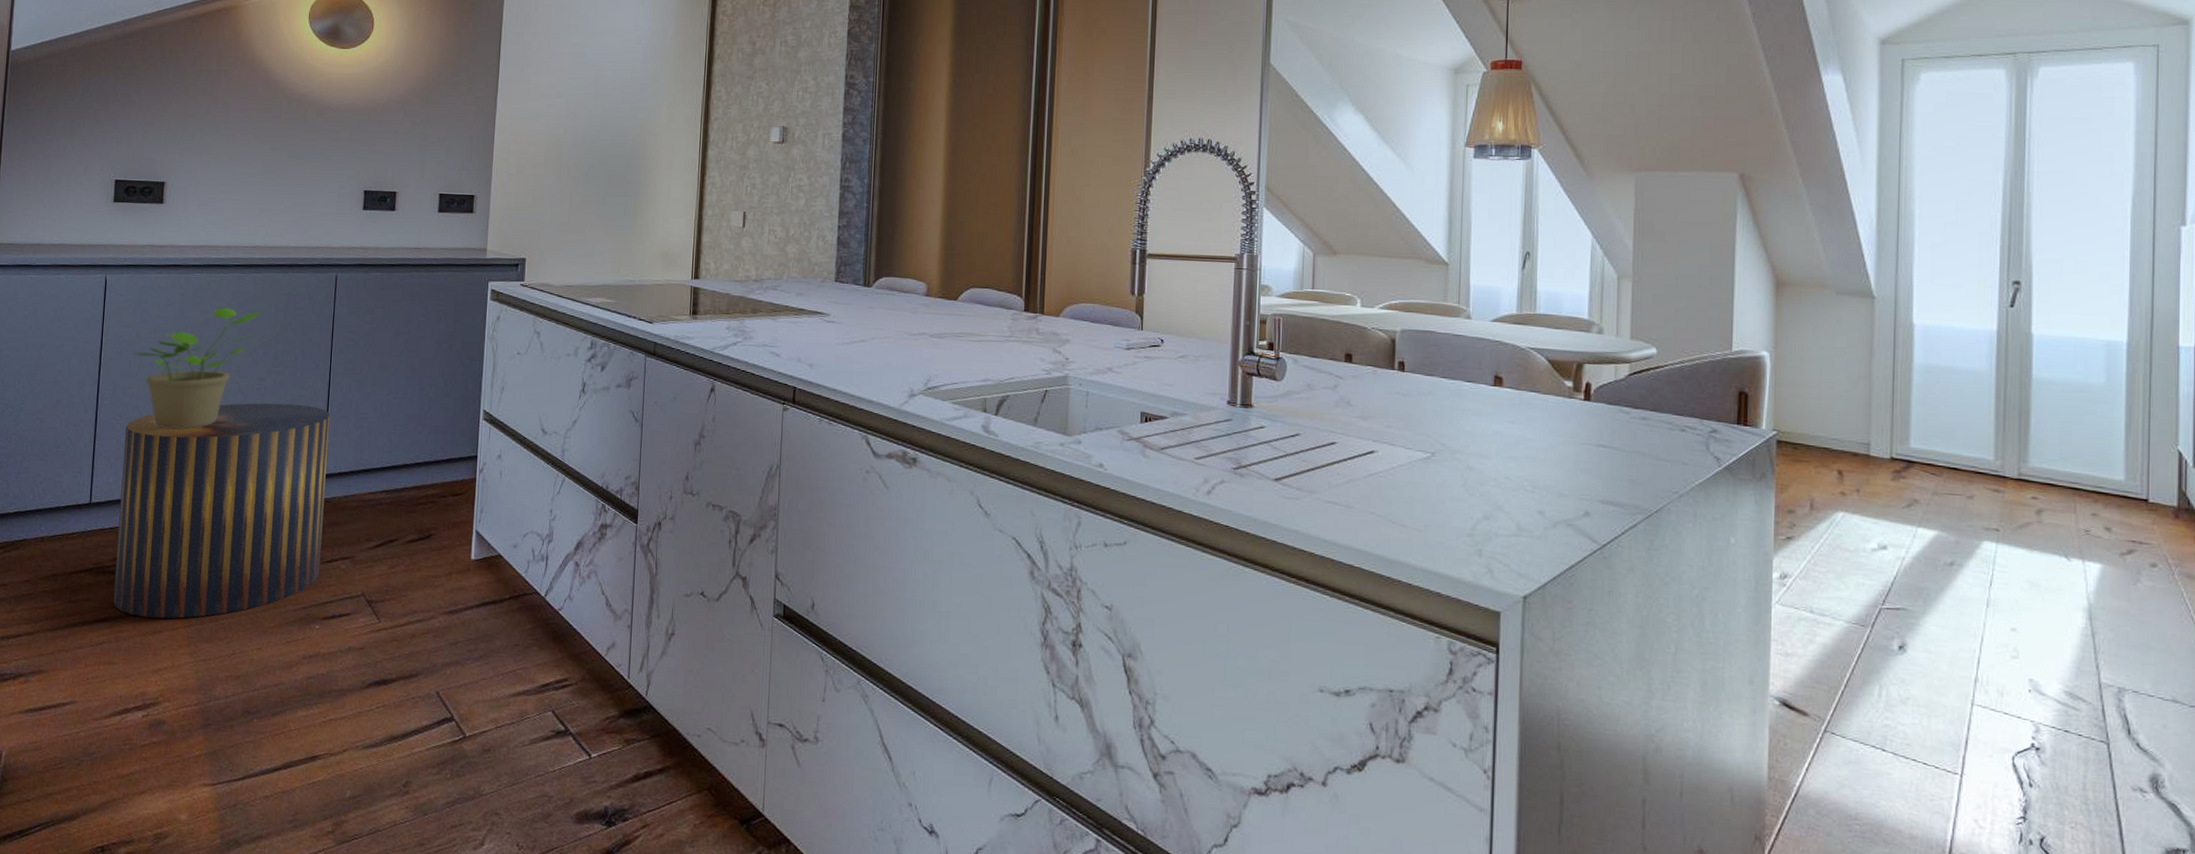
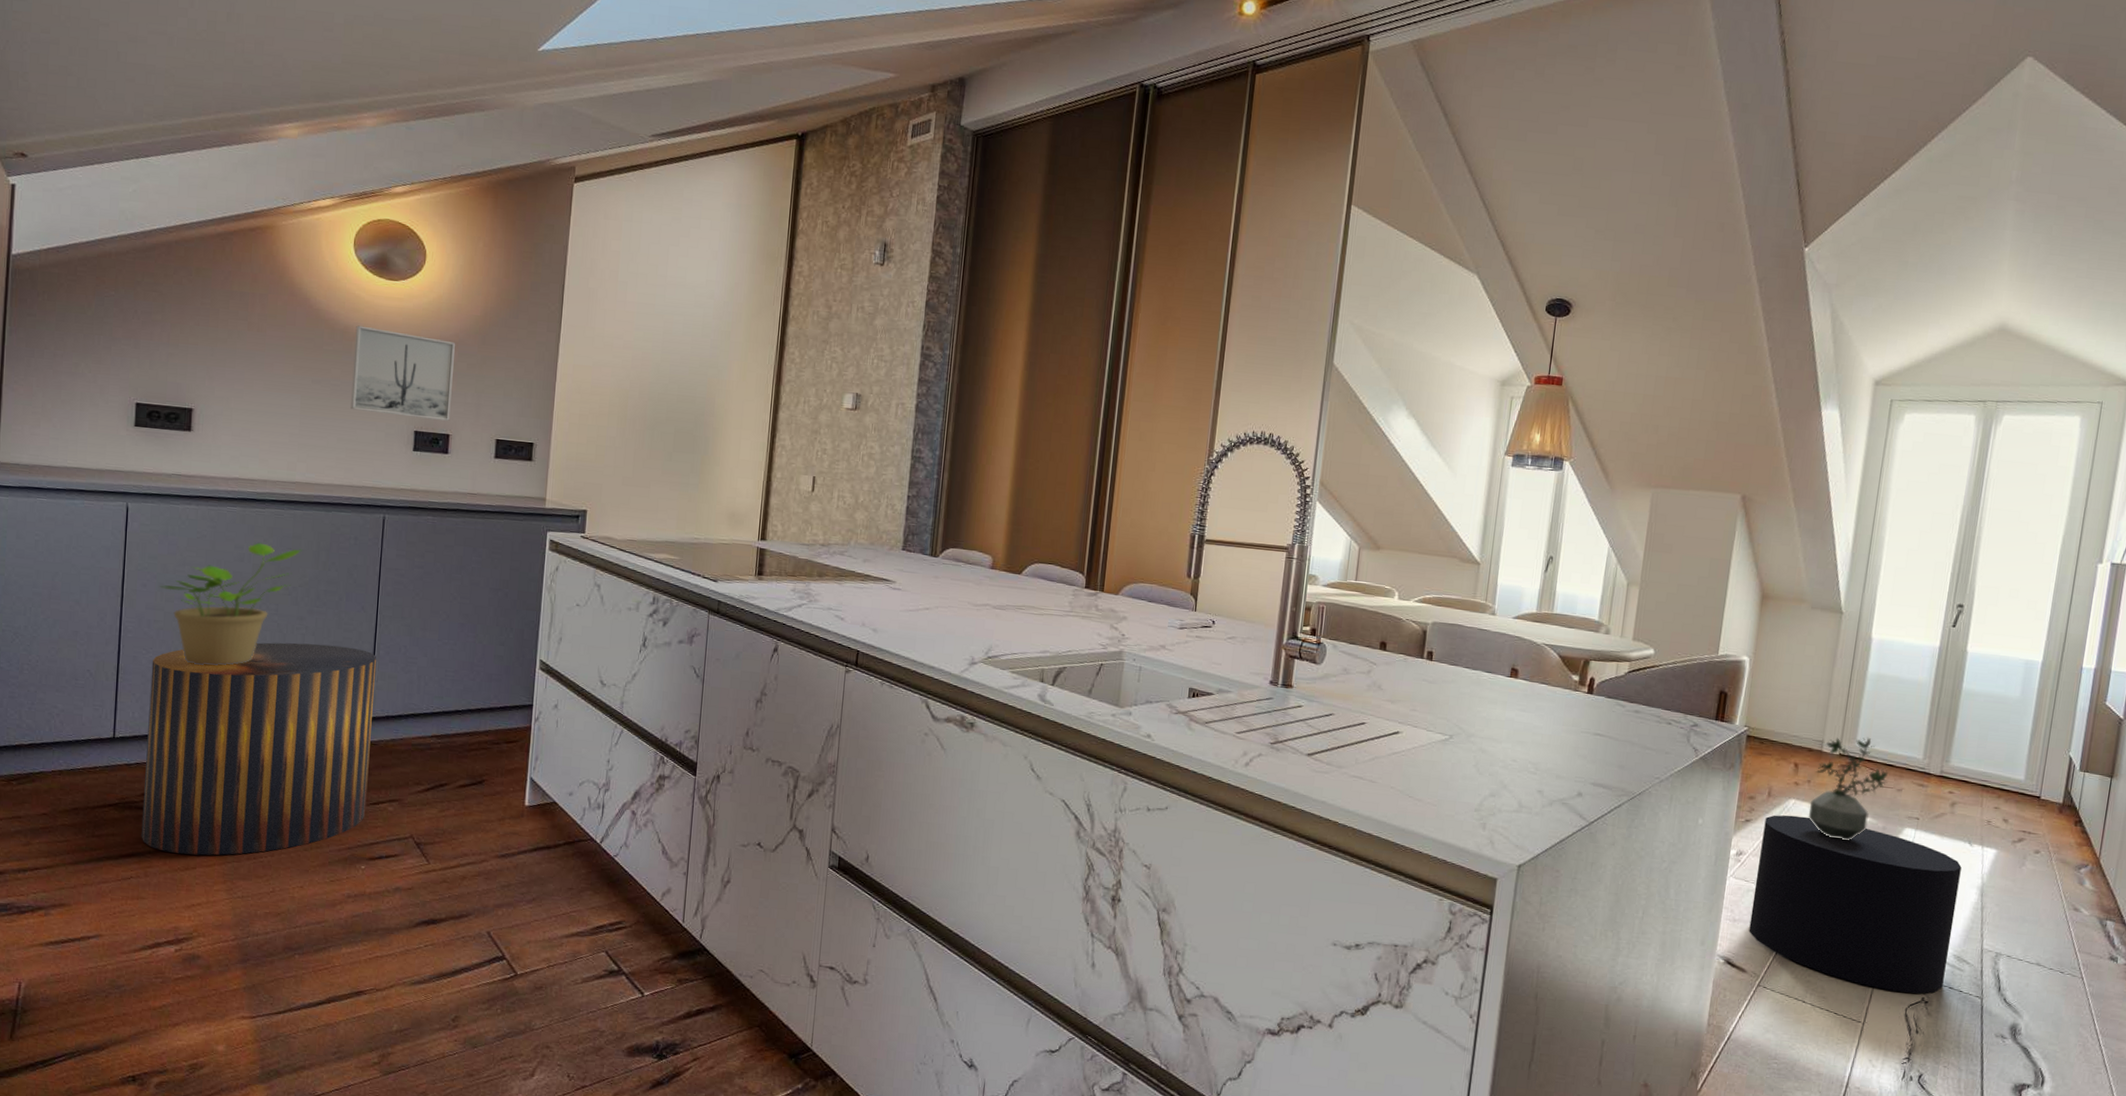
wall art: none [306,93,402,179] -> present [351,325,456,421]
stool: none [1805,530,2060,739] -> present [1749,815,1962,994]
potted plant: none [1861,437,1954,558] -> present [1808,737,1888,840]

